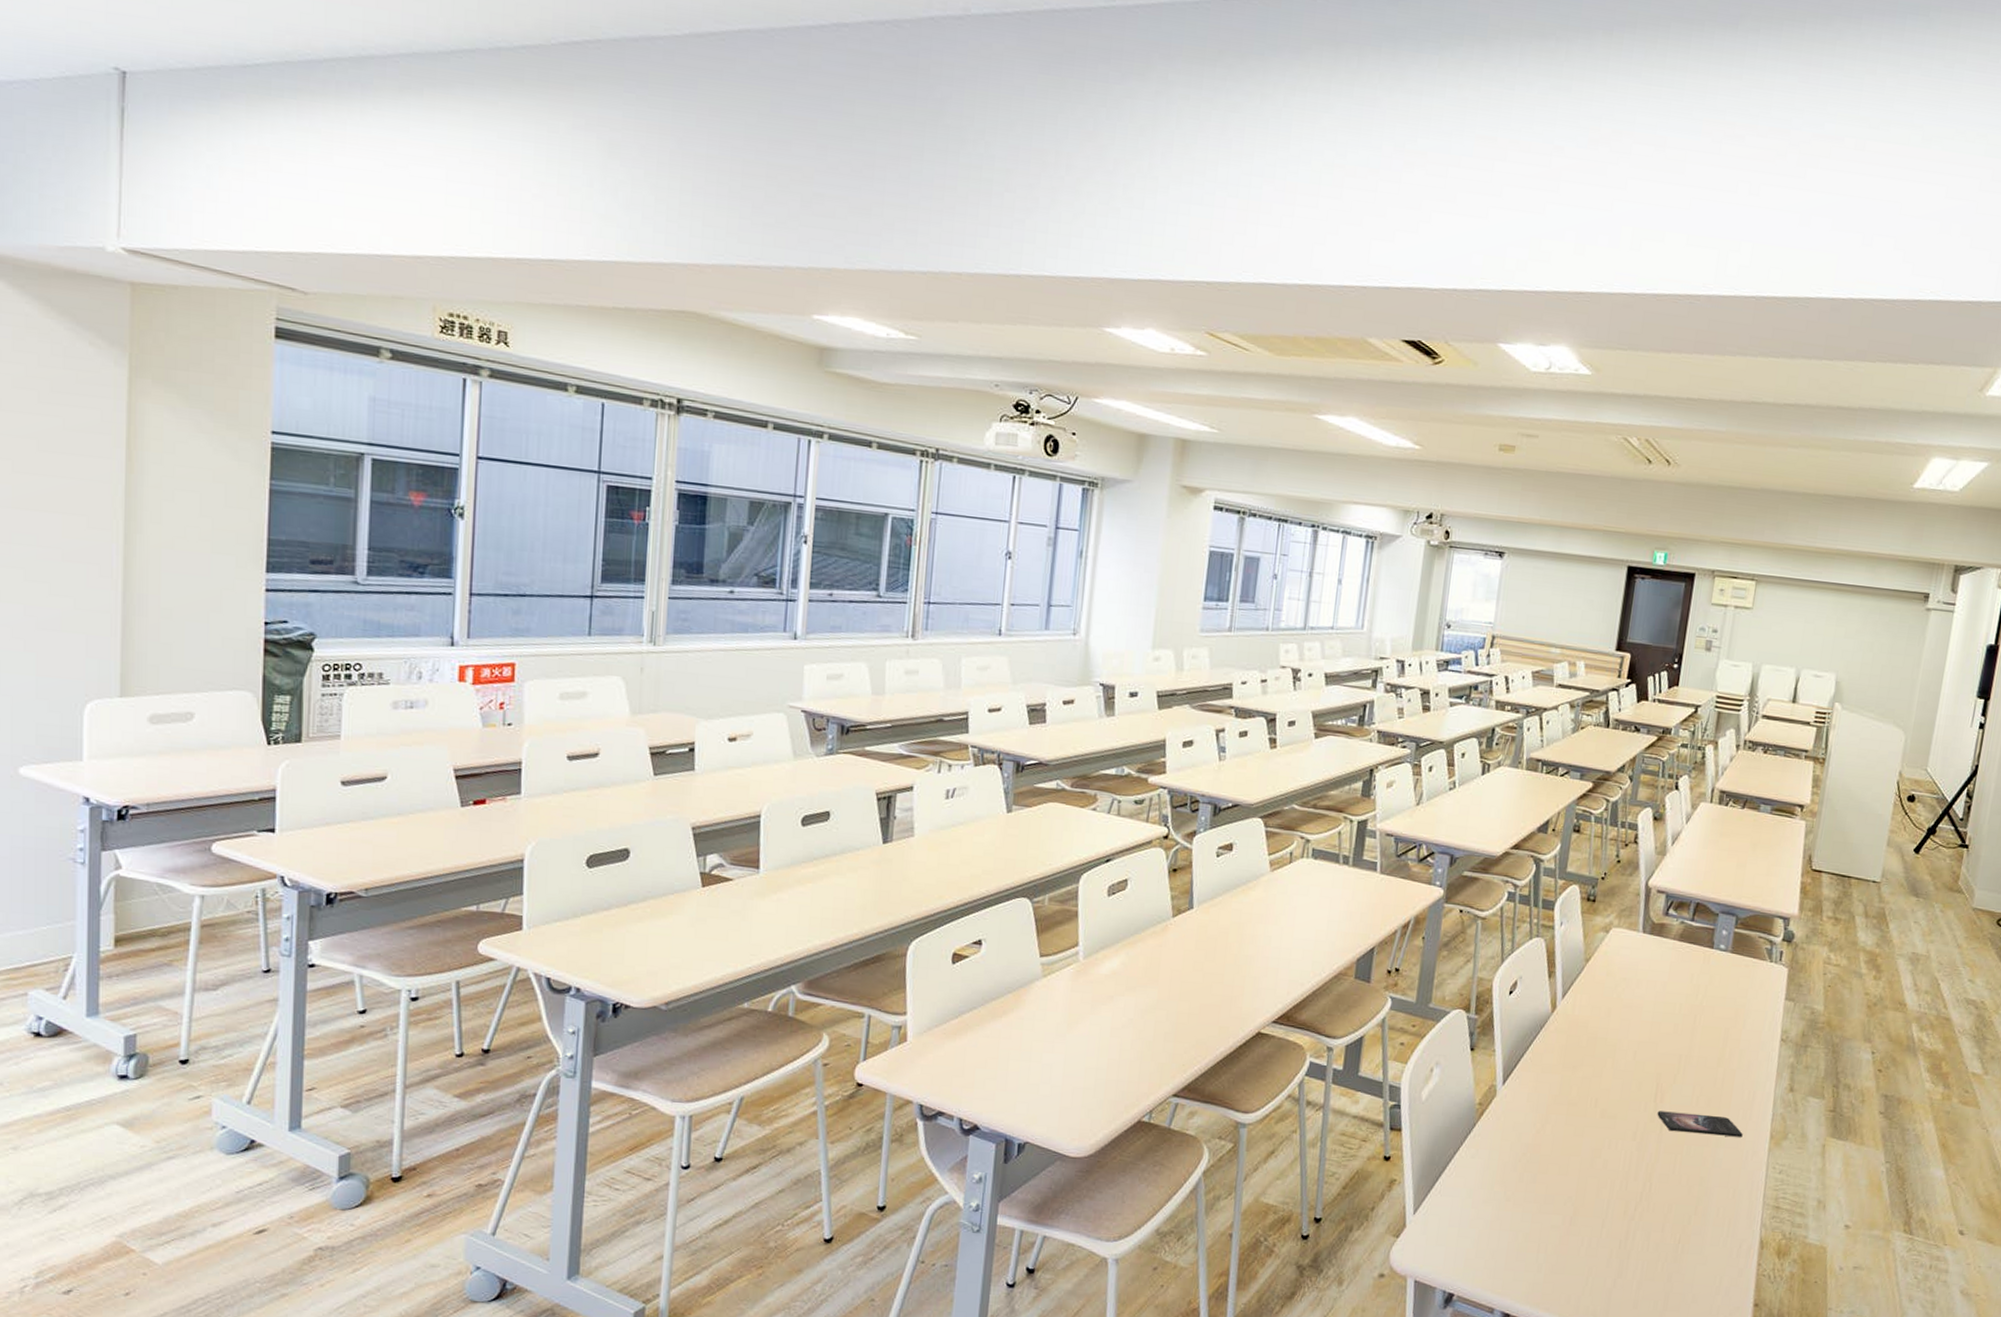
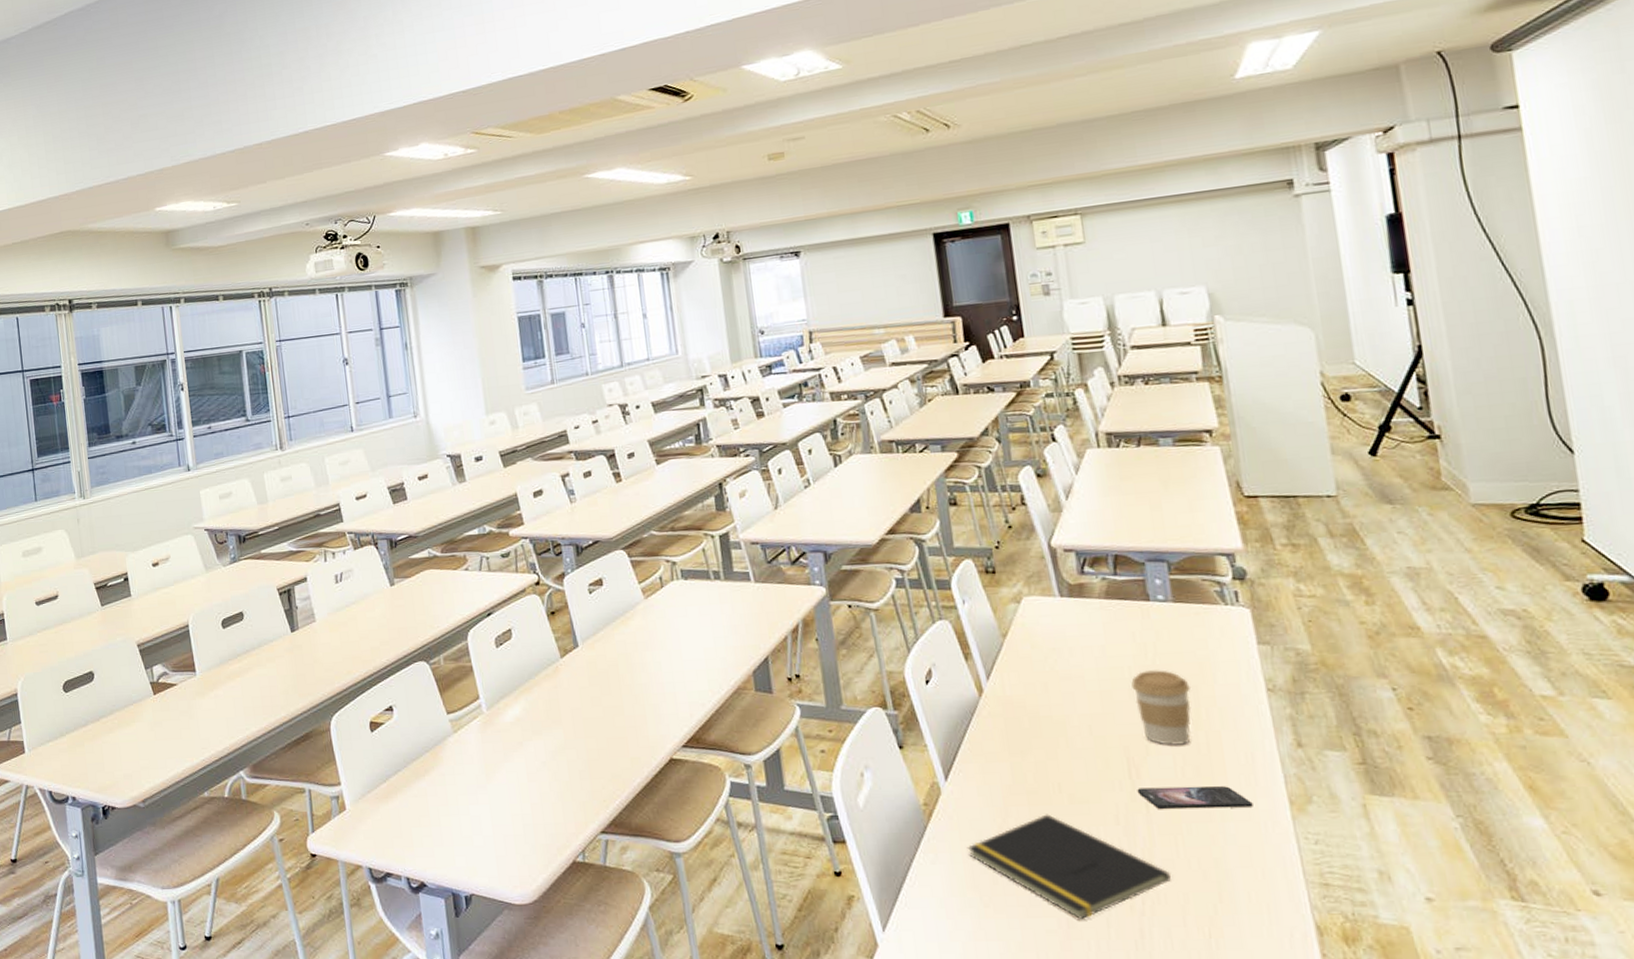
notepad: none [1505,1124,1663,1219] -> present [967,814,1171,919]
coffee cup: none [1675,1009,1725,1079] -> present [1131,670,1192,746]

